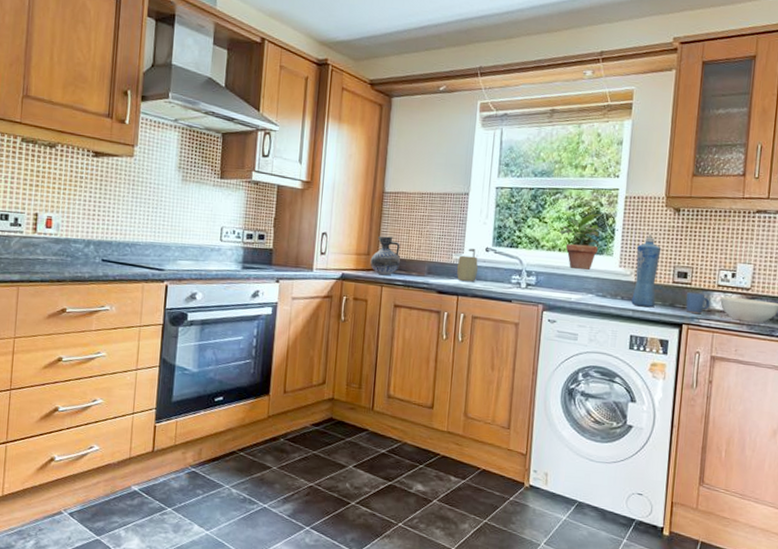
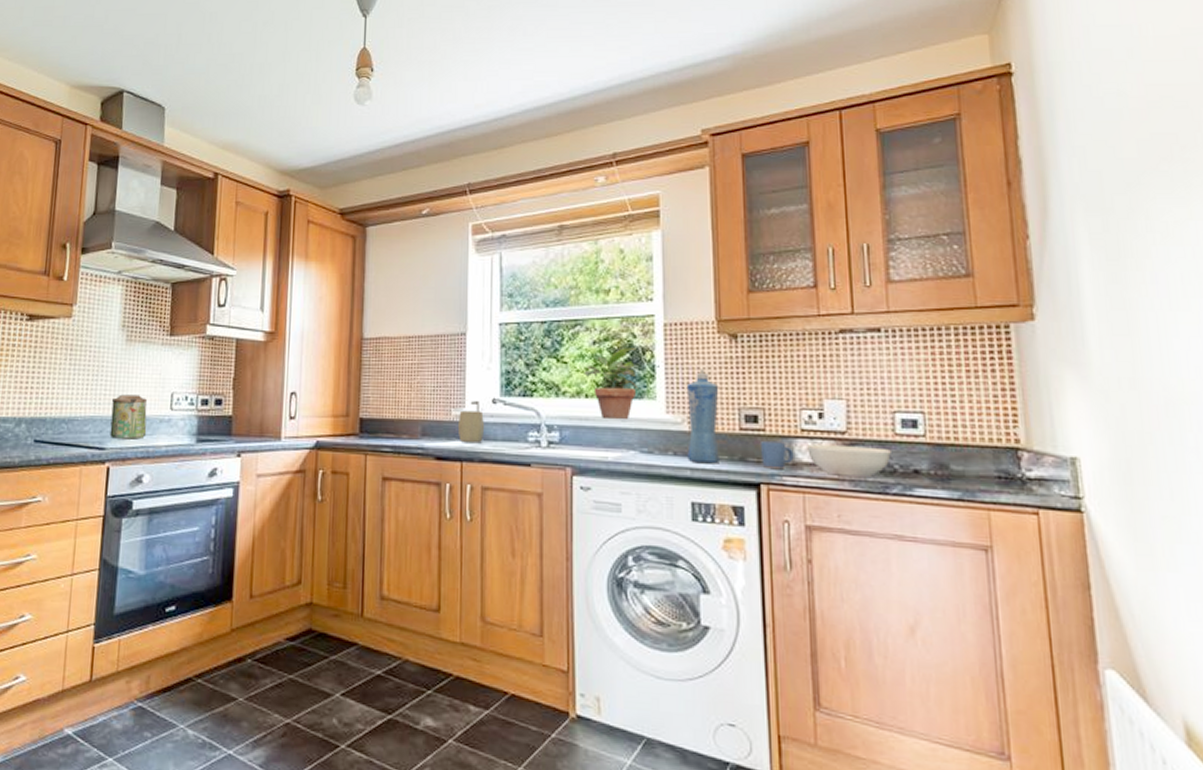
canister: none [168,225,200,264] -> present [110,394,147,440]
ceramic jug: present [370,236,401,276] -> none [350,392,388,441]

